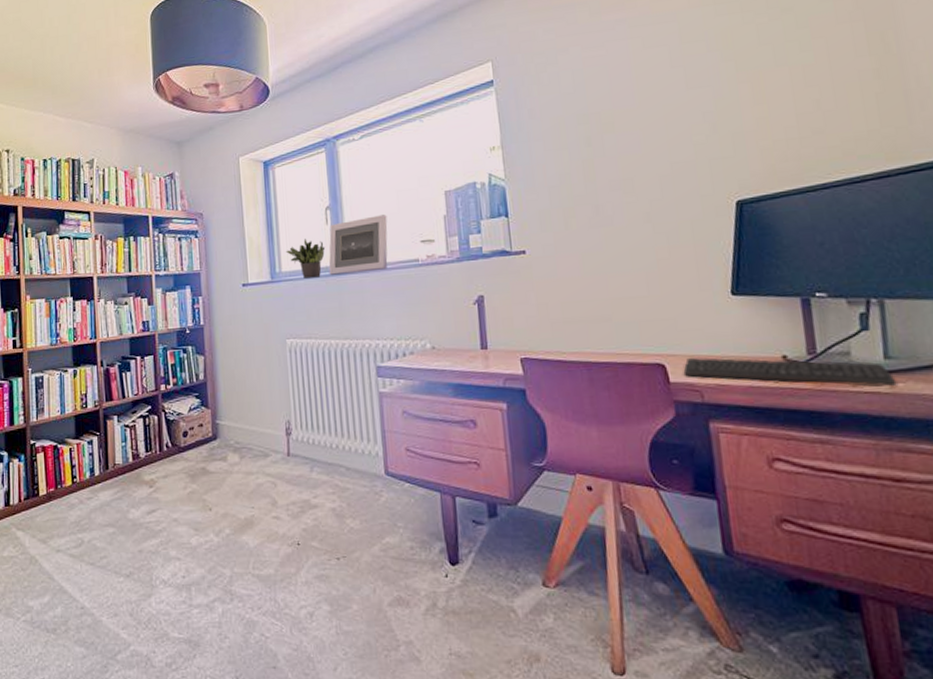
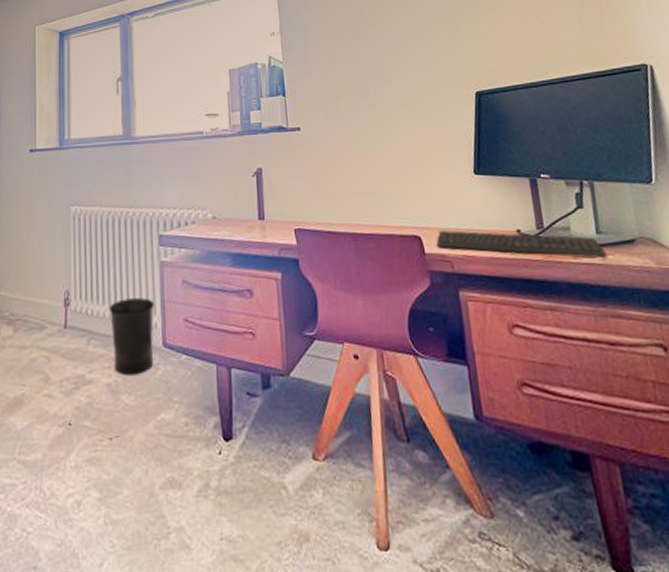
potted plant: present [285,239,326,279] -> none [75,107,115,146]
picture frame: present [328,214,388,276] -> none [117,88,175,145]
waste bin: none [329,428,376,501] -> present [108,298,155,376]

